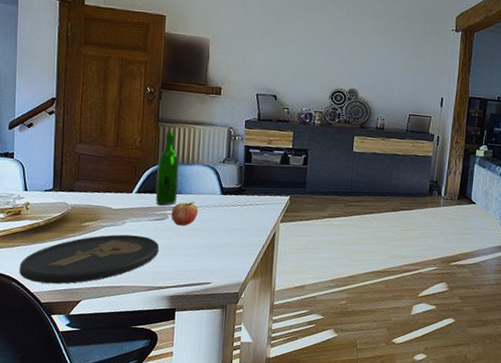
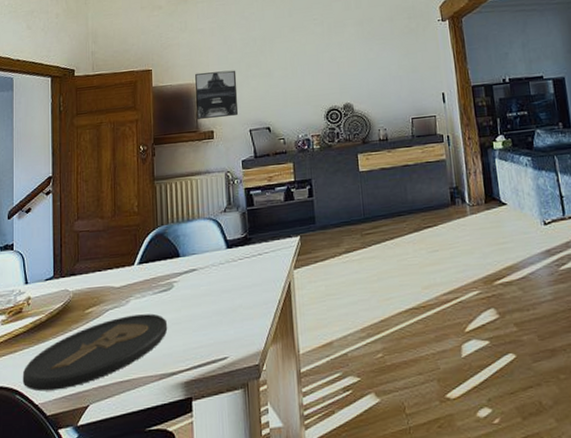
wine bottle: present [155,131,179,206] -> none [157,188,181,274]
fruit: present [171,201,199,226] -> none [176,262,205,294]
wall art: none [207,29,251,78] -> present [195,70,239,119]

